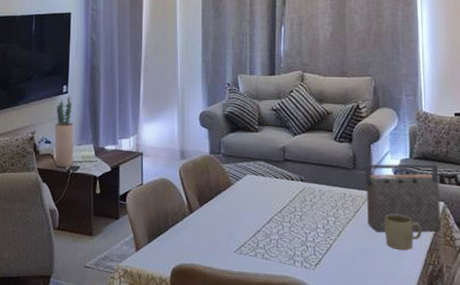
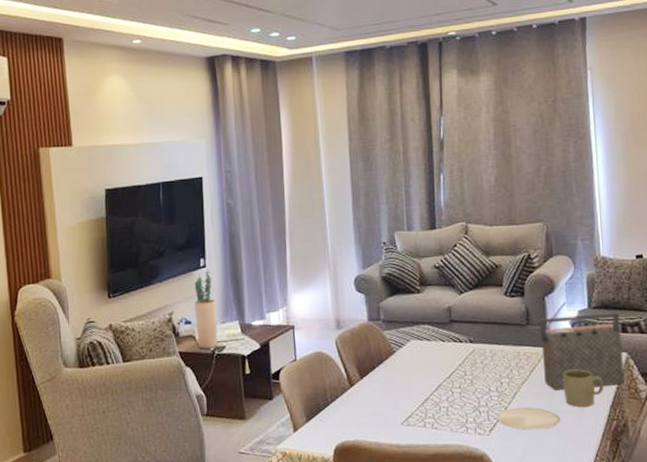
plate: none [321,245,381,268] -> present [495,406,561,430]

